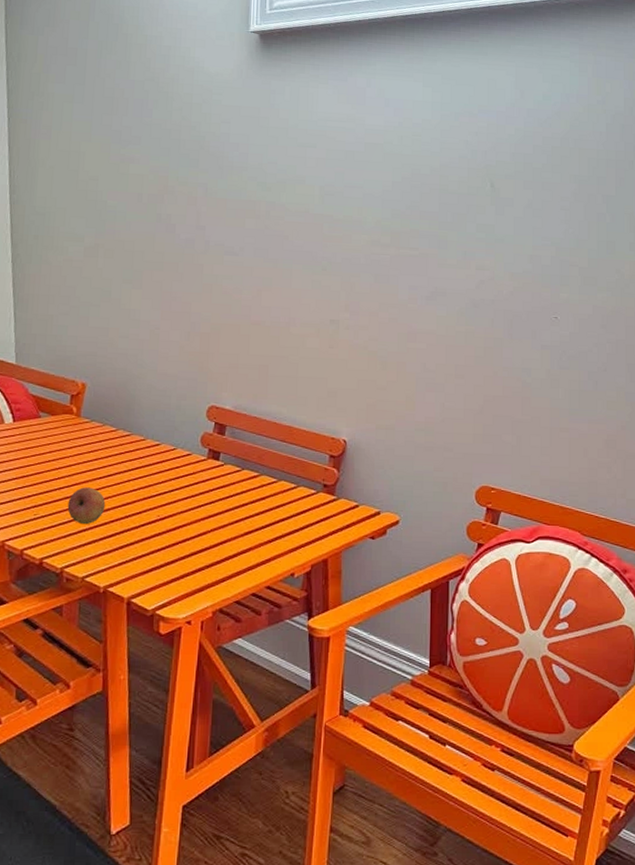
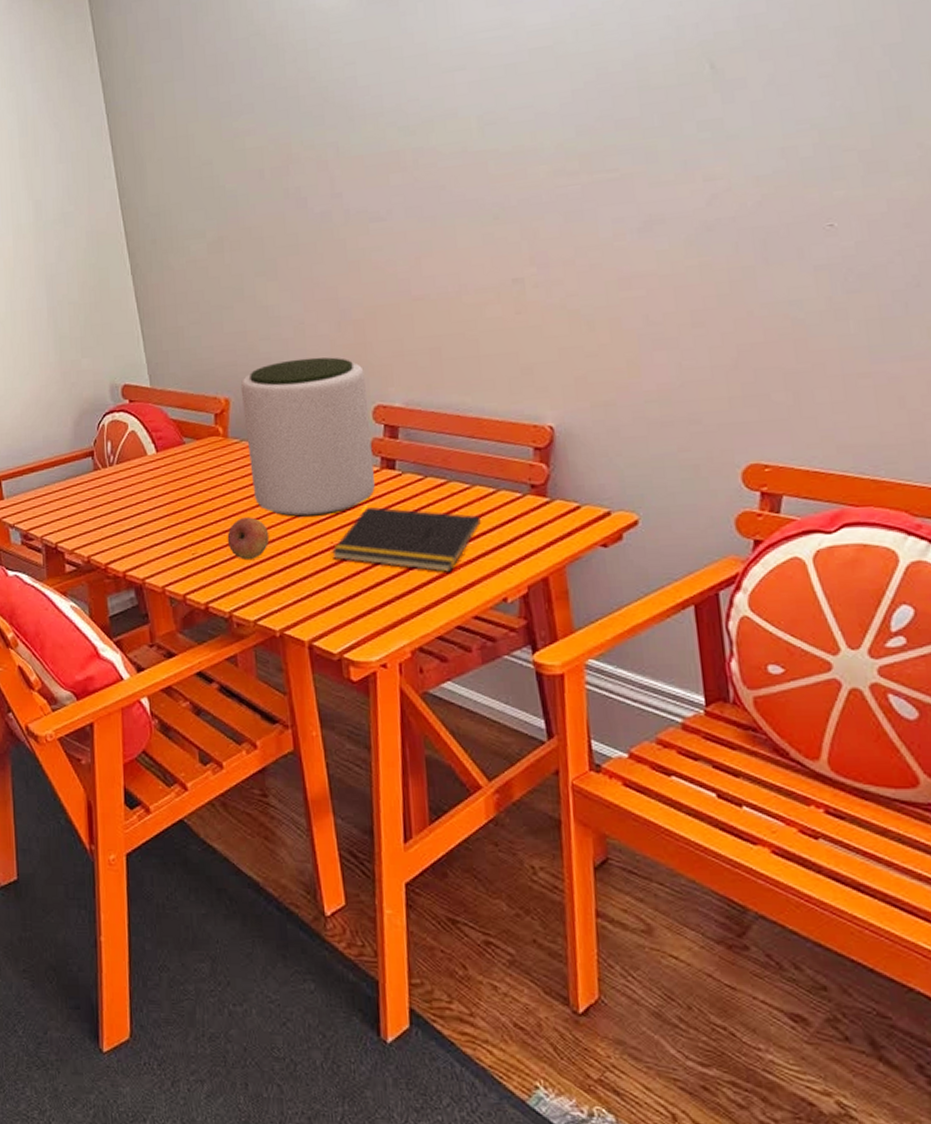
plant pot: none [96,358,204,493] -> present [240,357,375,517]
notepad: none [156,489,282,549] -> present [331,506,481,572]

